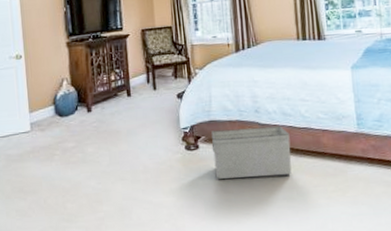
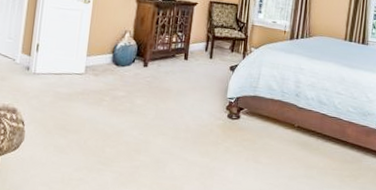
storage bin: present [211,125,292,179] -> none [250,105,321,156]

